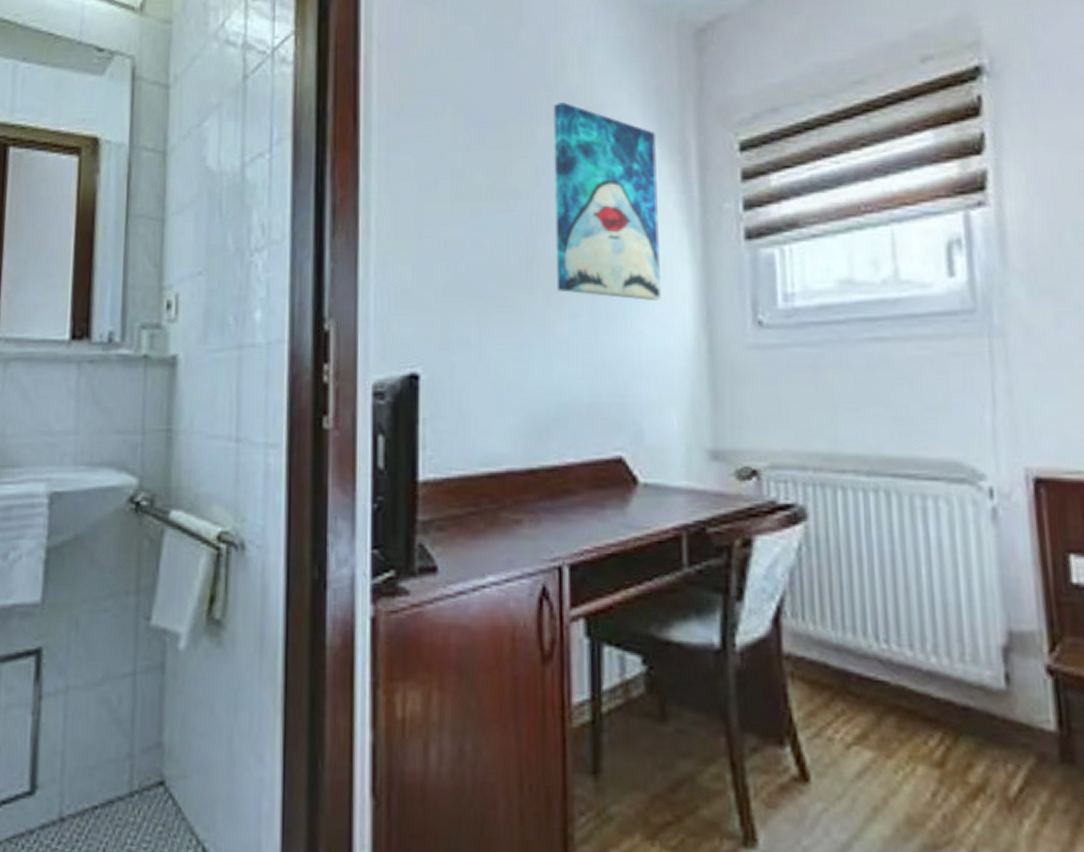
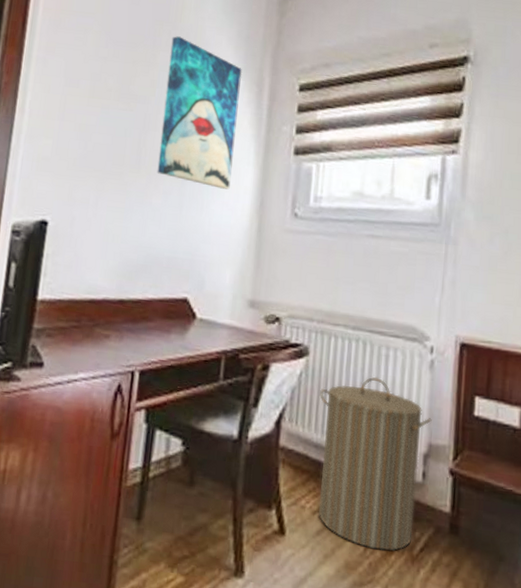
laundry hamper: none [831,540,1007,796] -> present [318,376,432,552]

